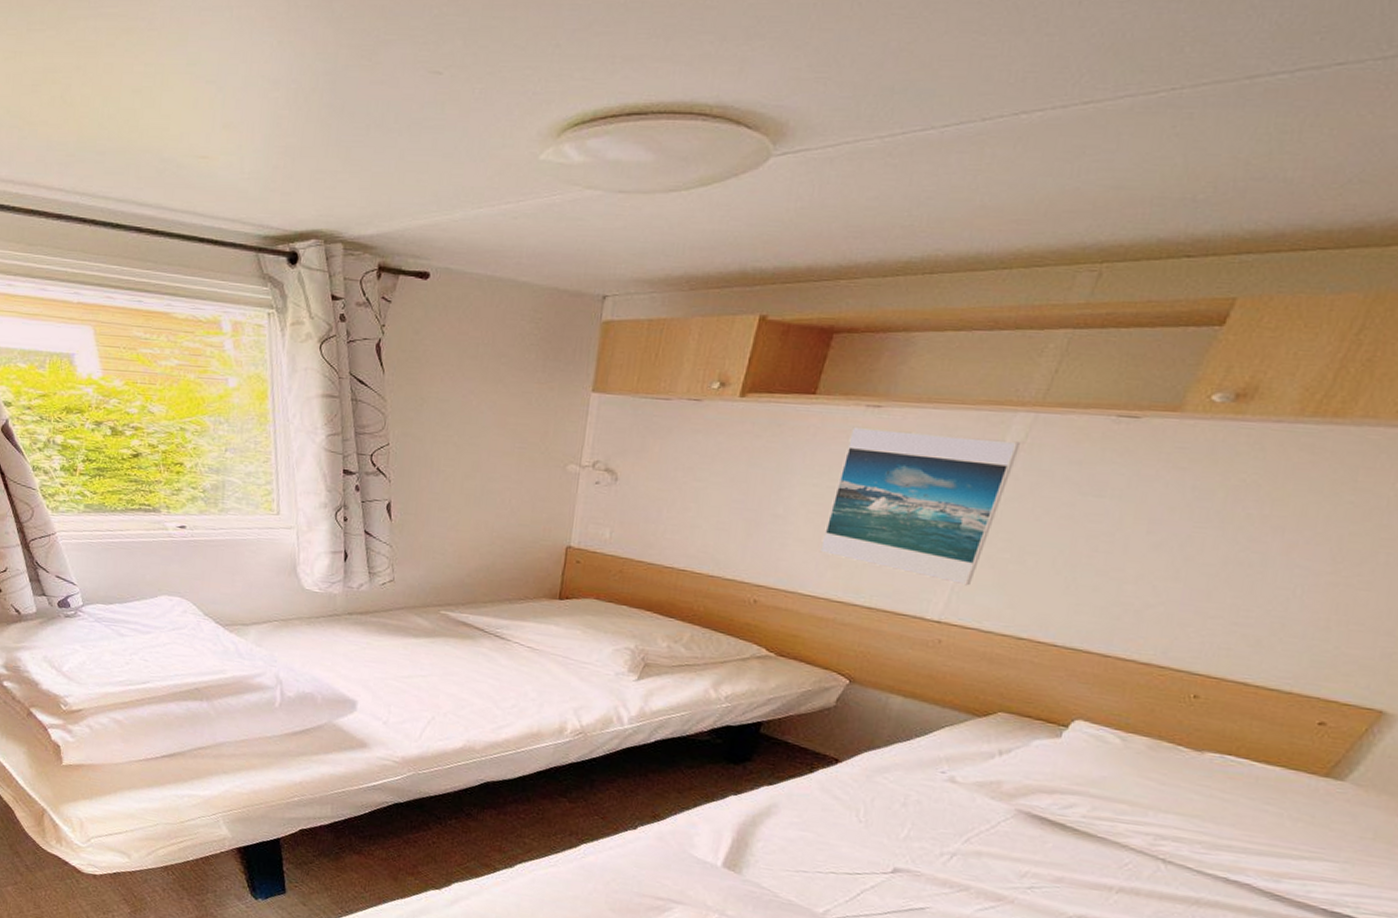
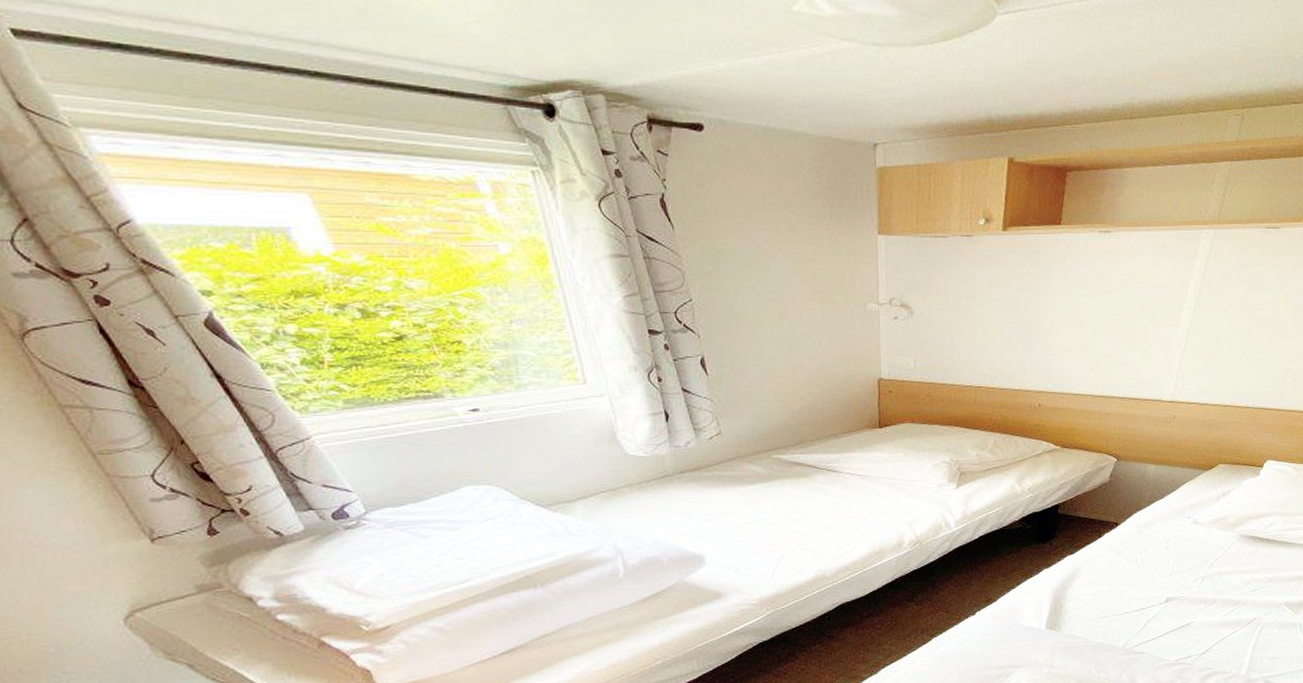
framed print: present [819,426,1022,586] -> none [1081,250,1209,371]

